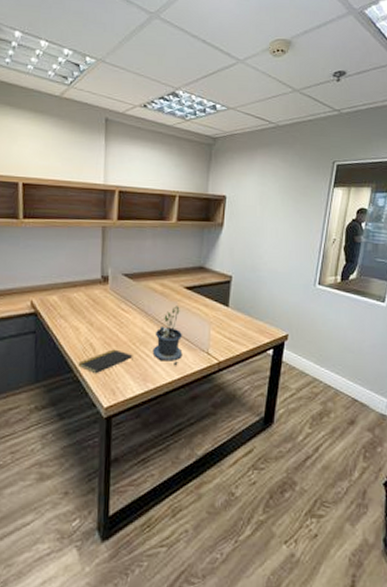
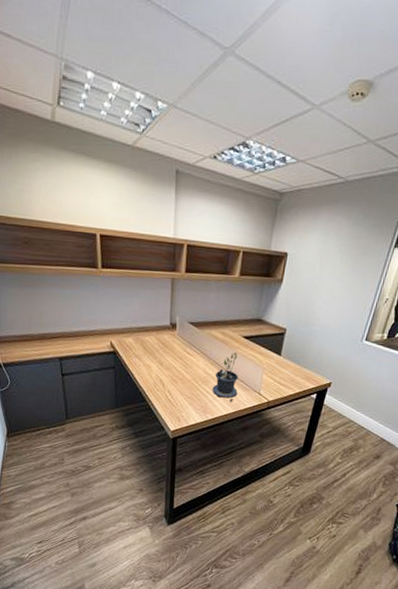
notepad: present [78,349,133,374] -> none [150,385,196,405]

